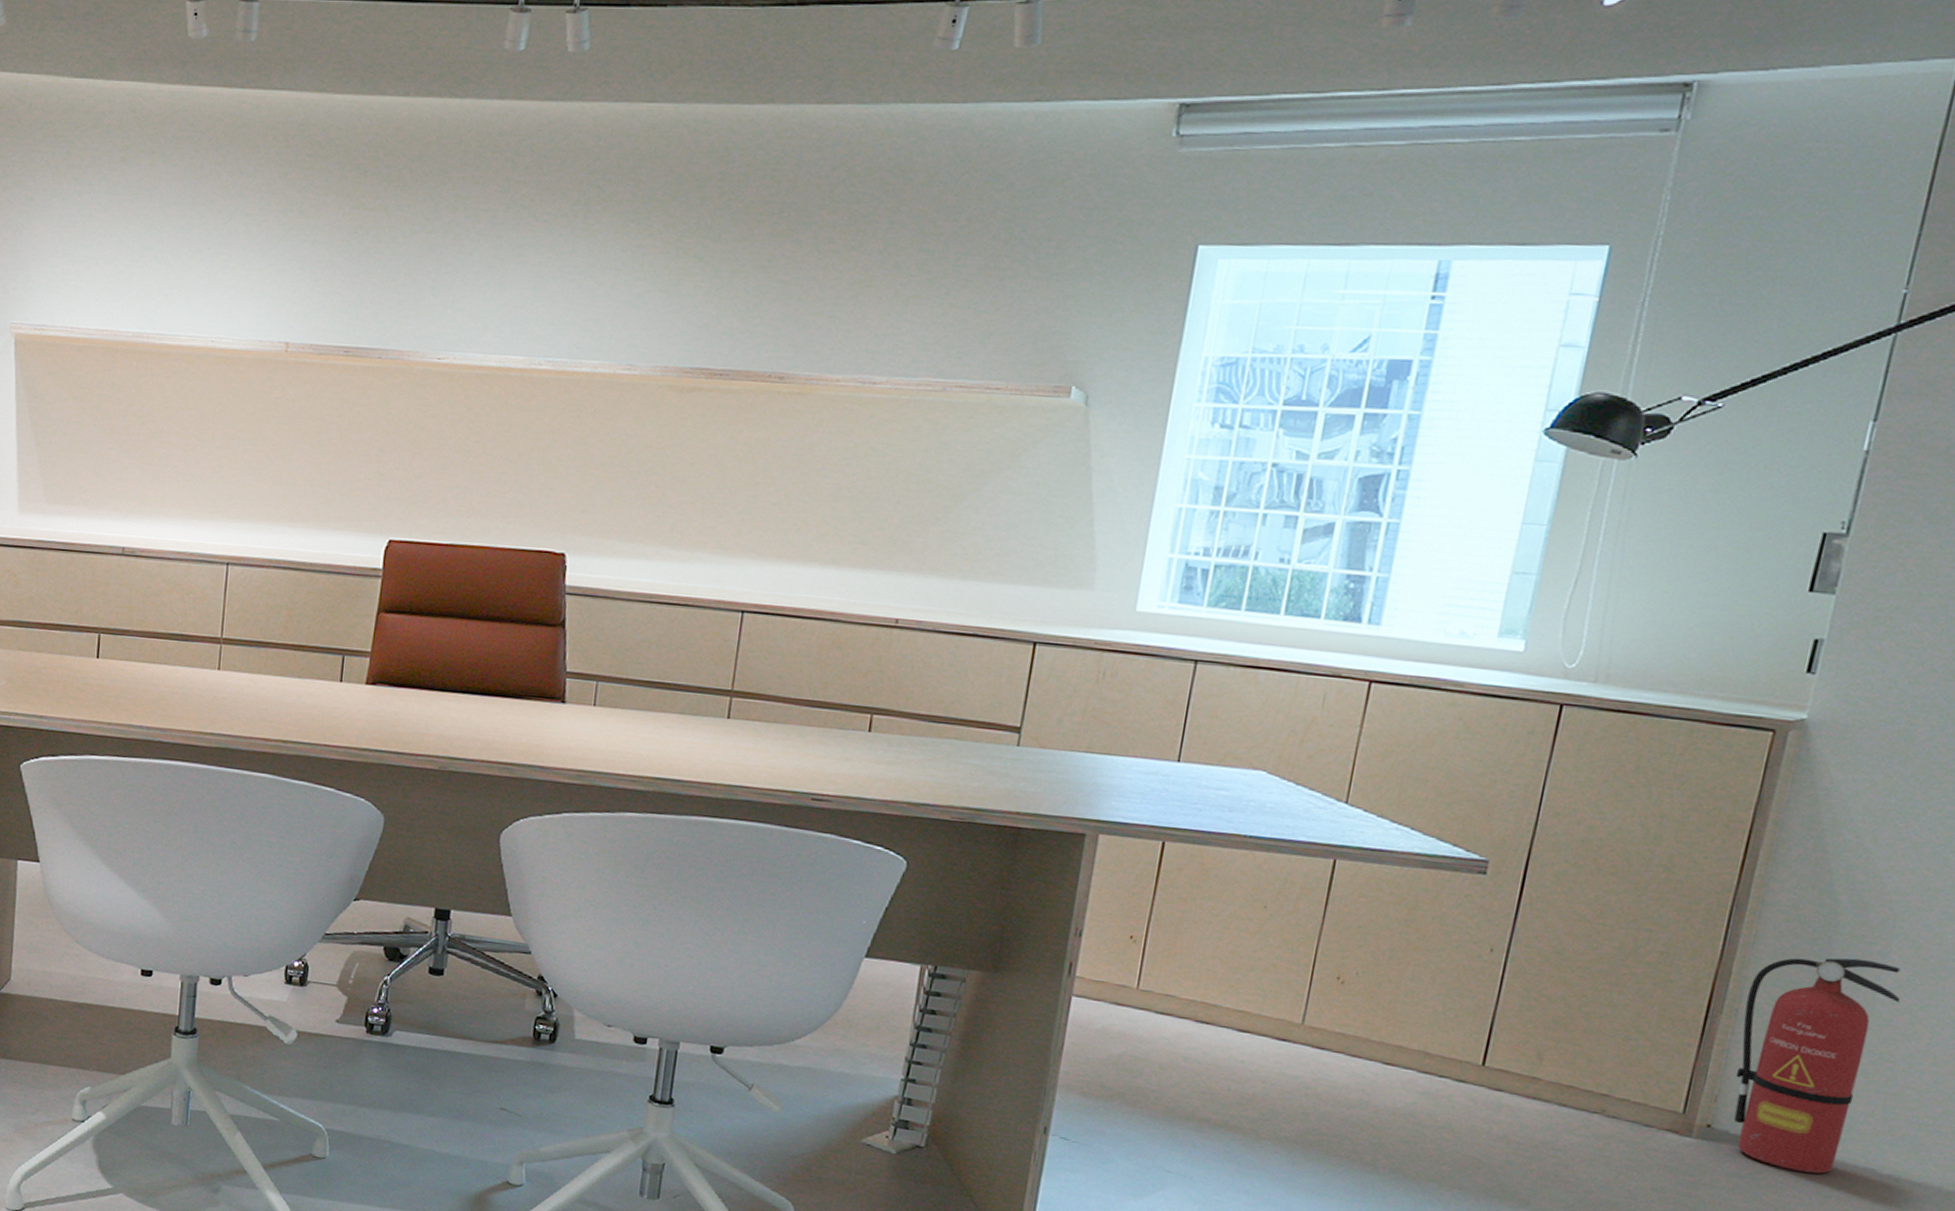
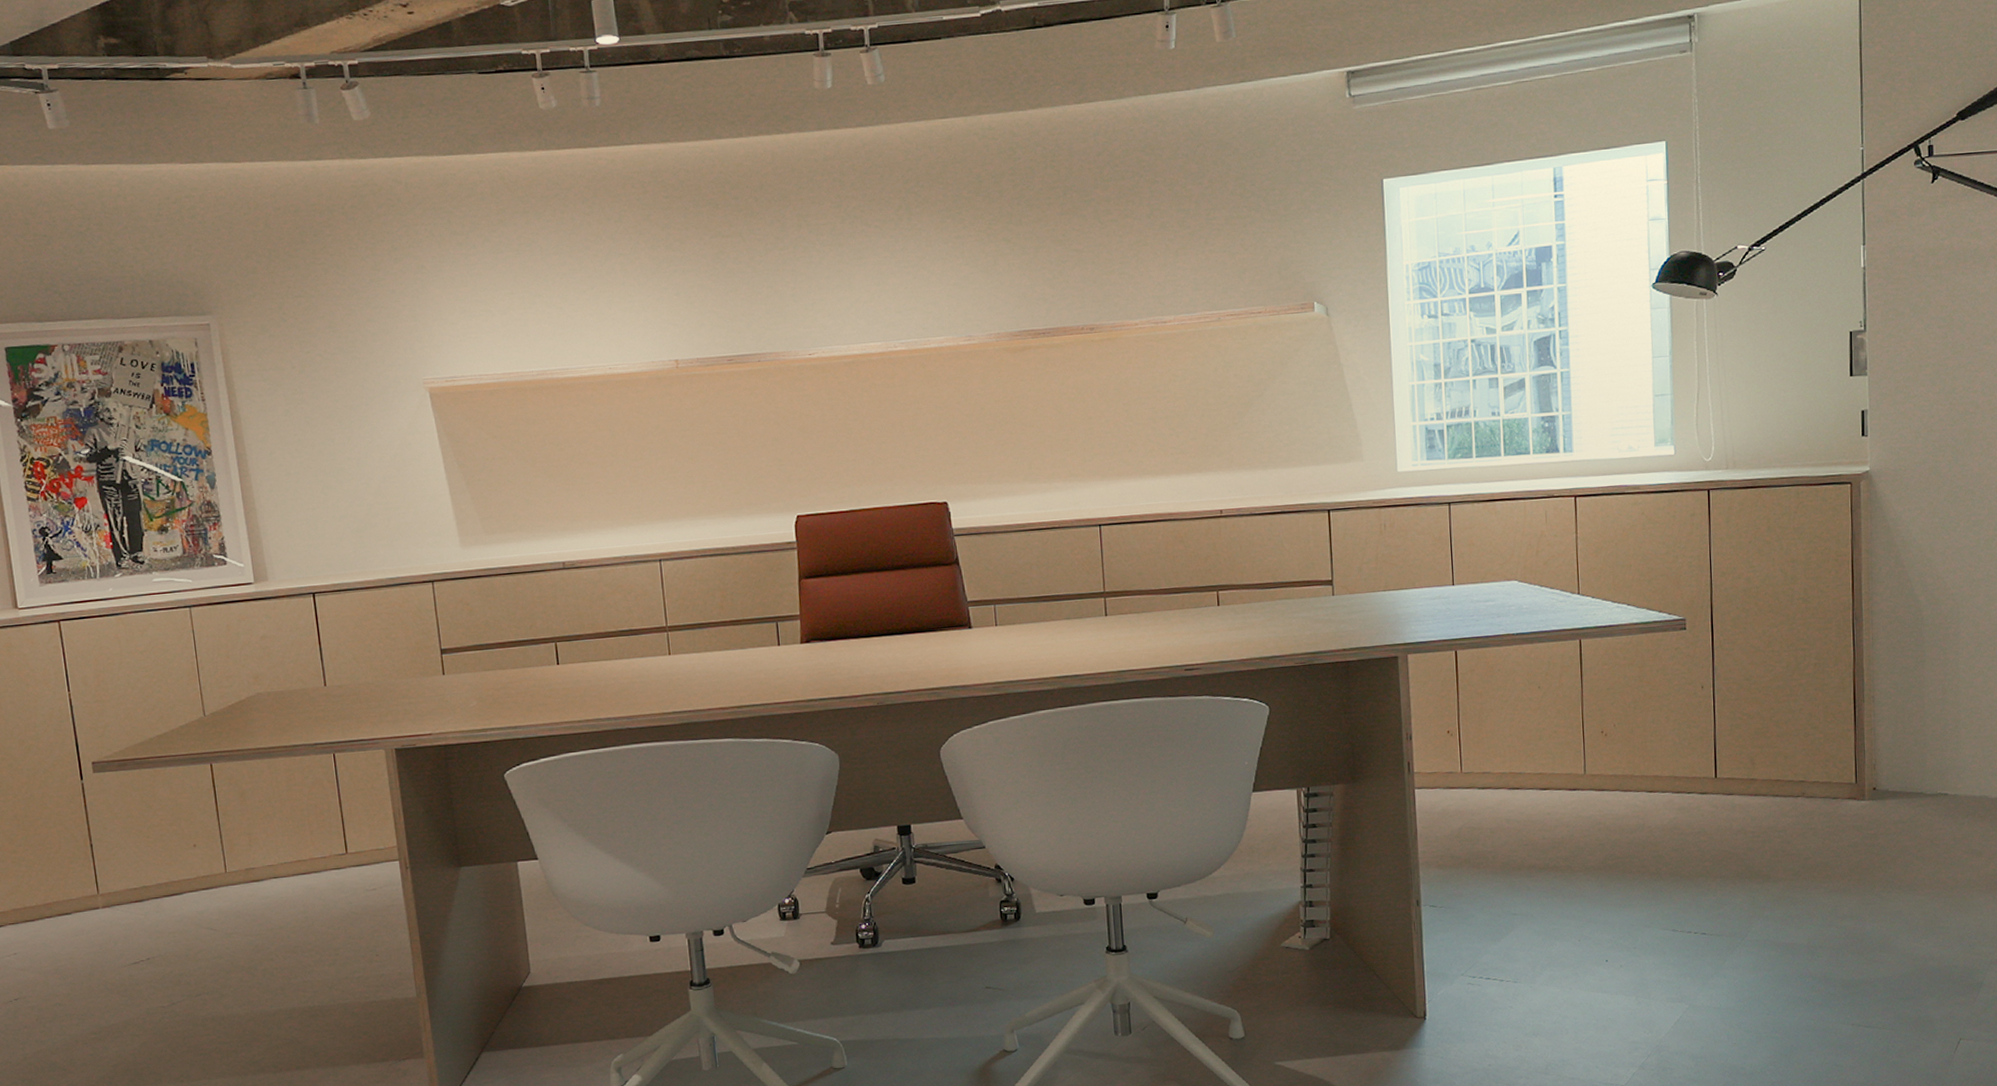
fire extinguisher: present [1733,958,1901,1174] -> none [1877,640,1975,810]

